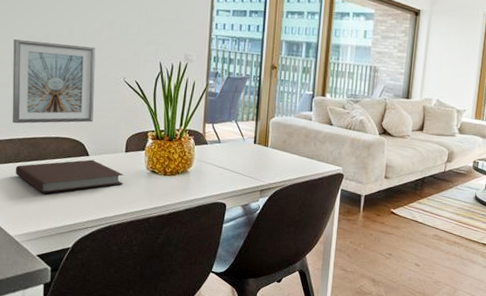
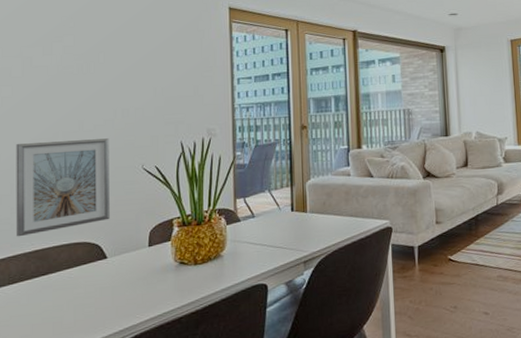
notebook: present [15,159,124,194] -> none [20,262,149,312]

